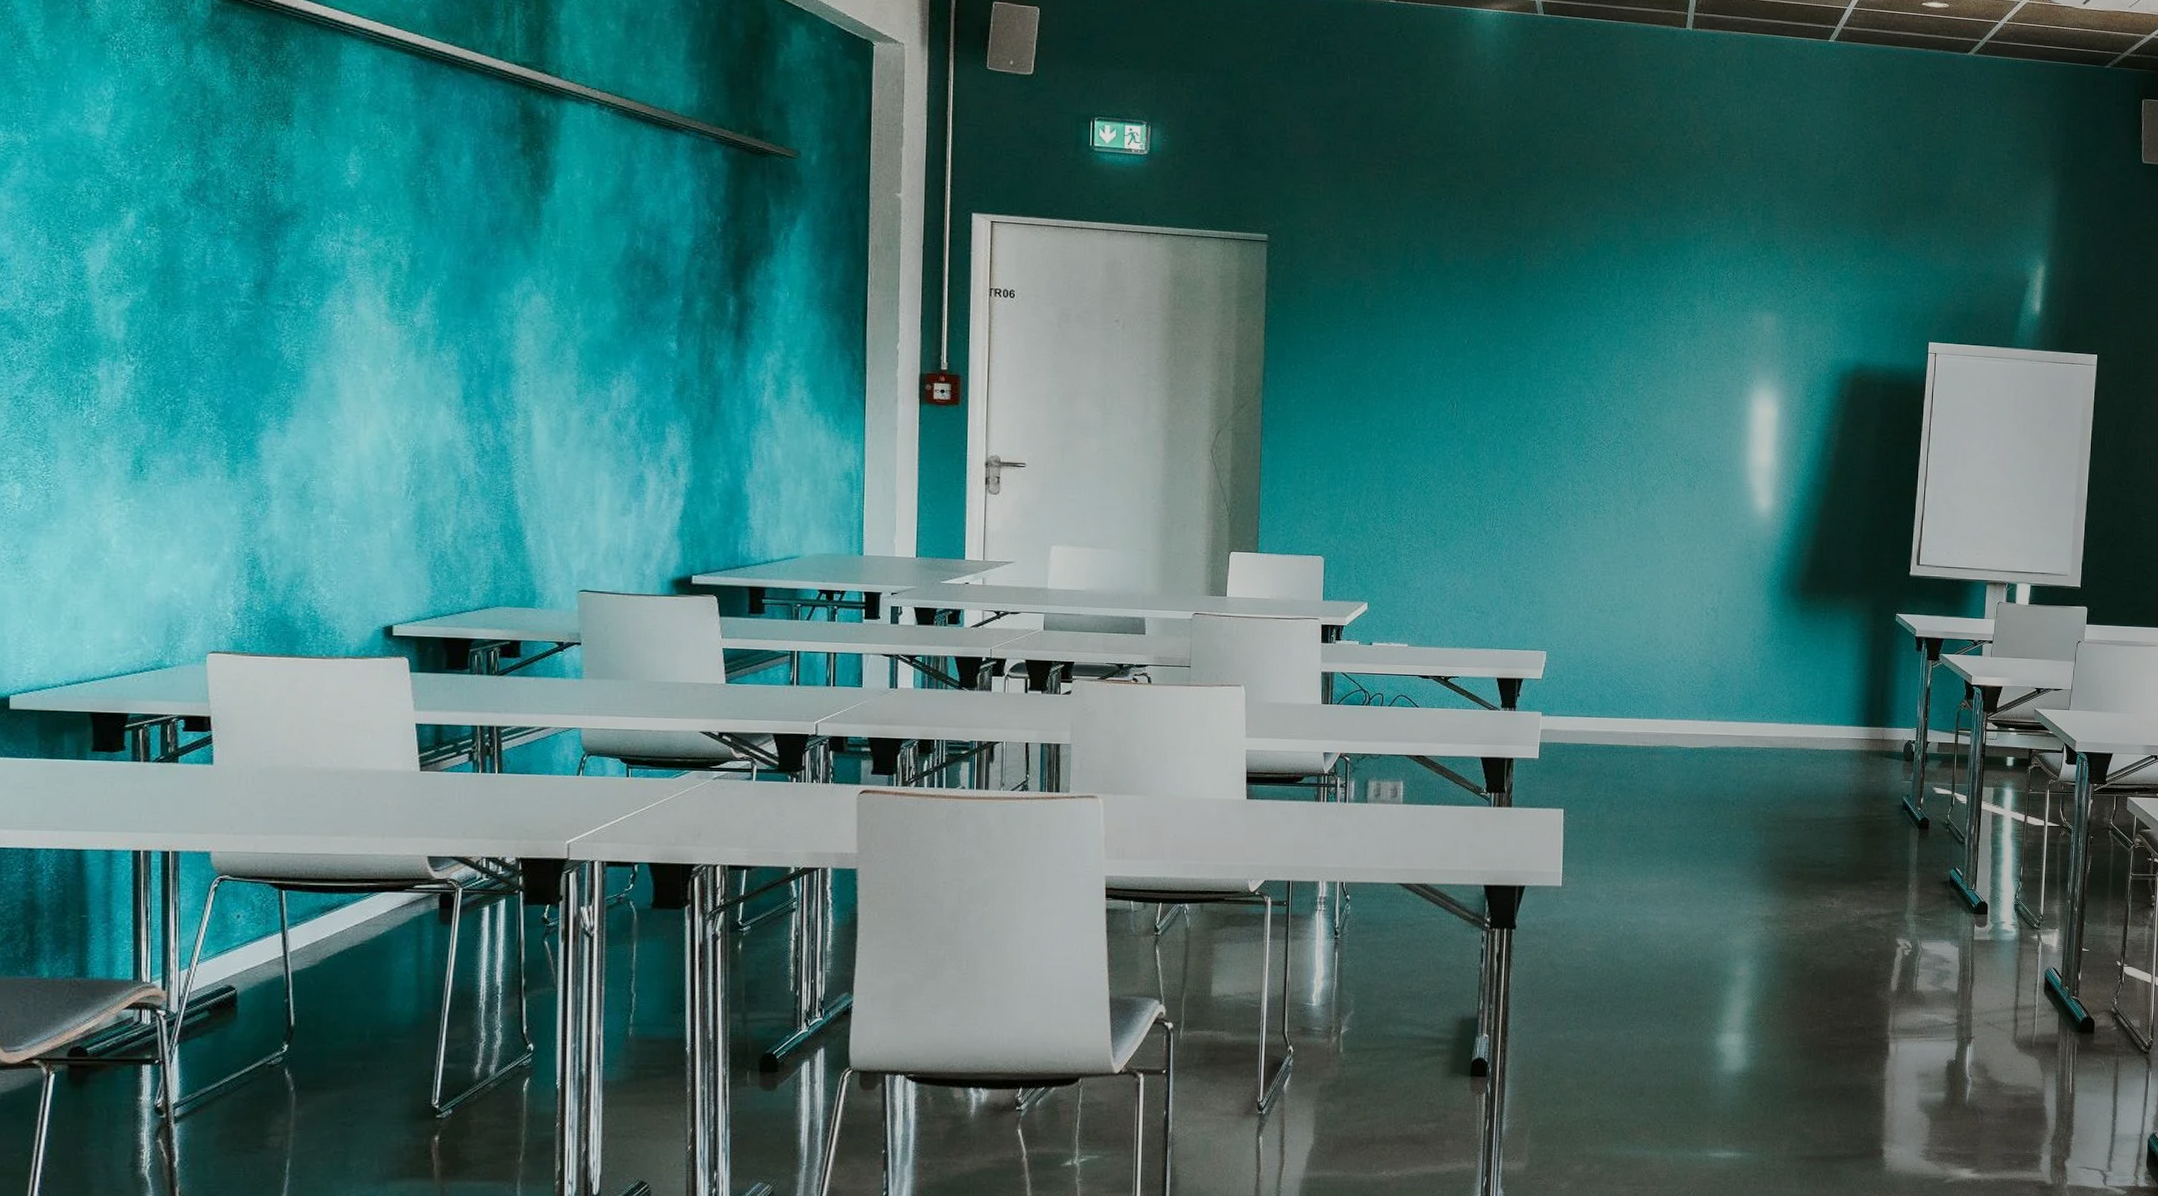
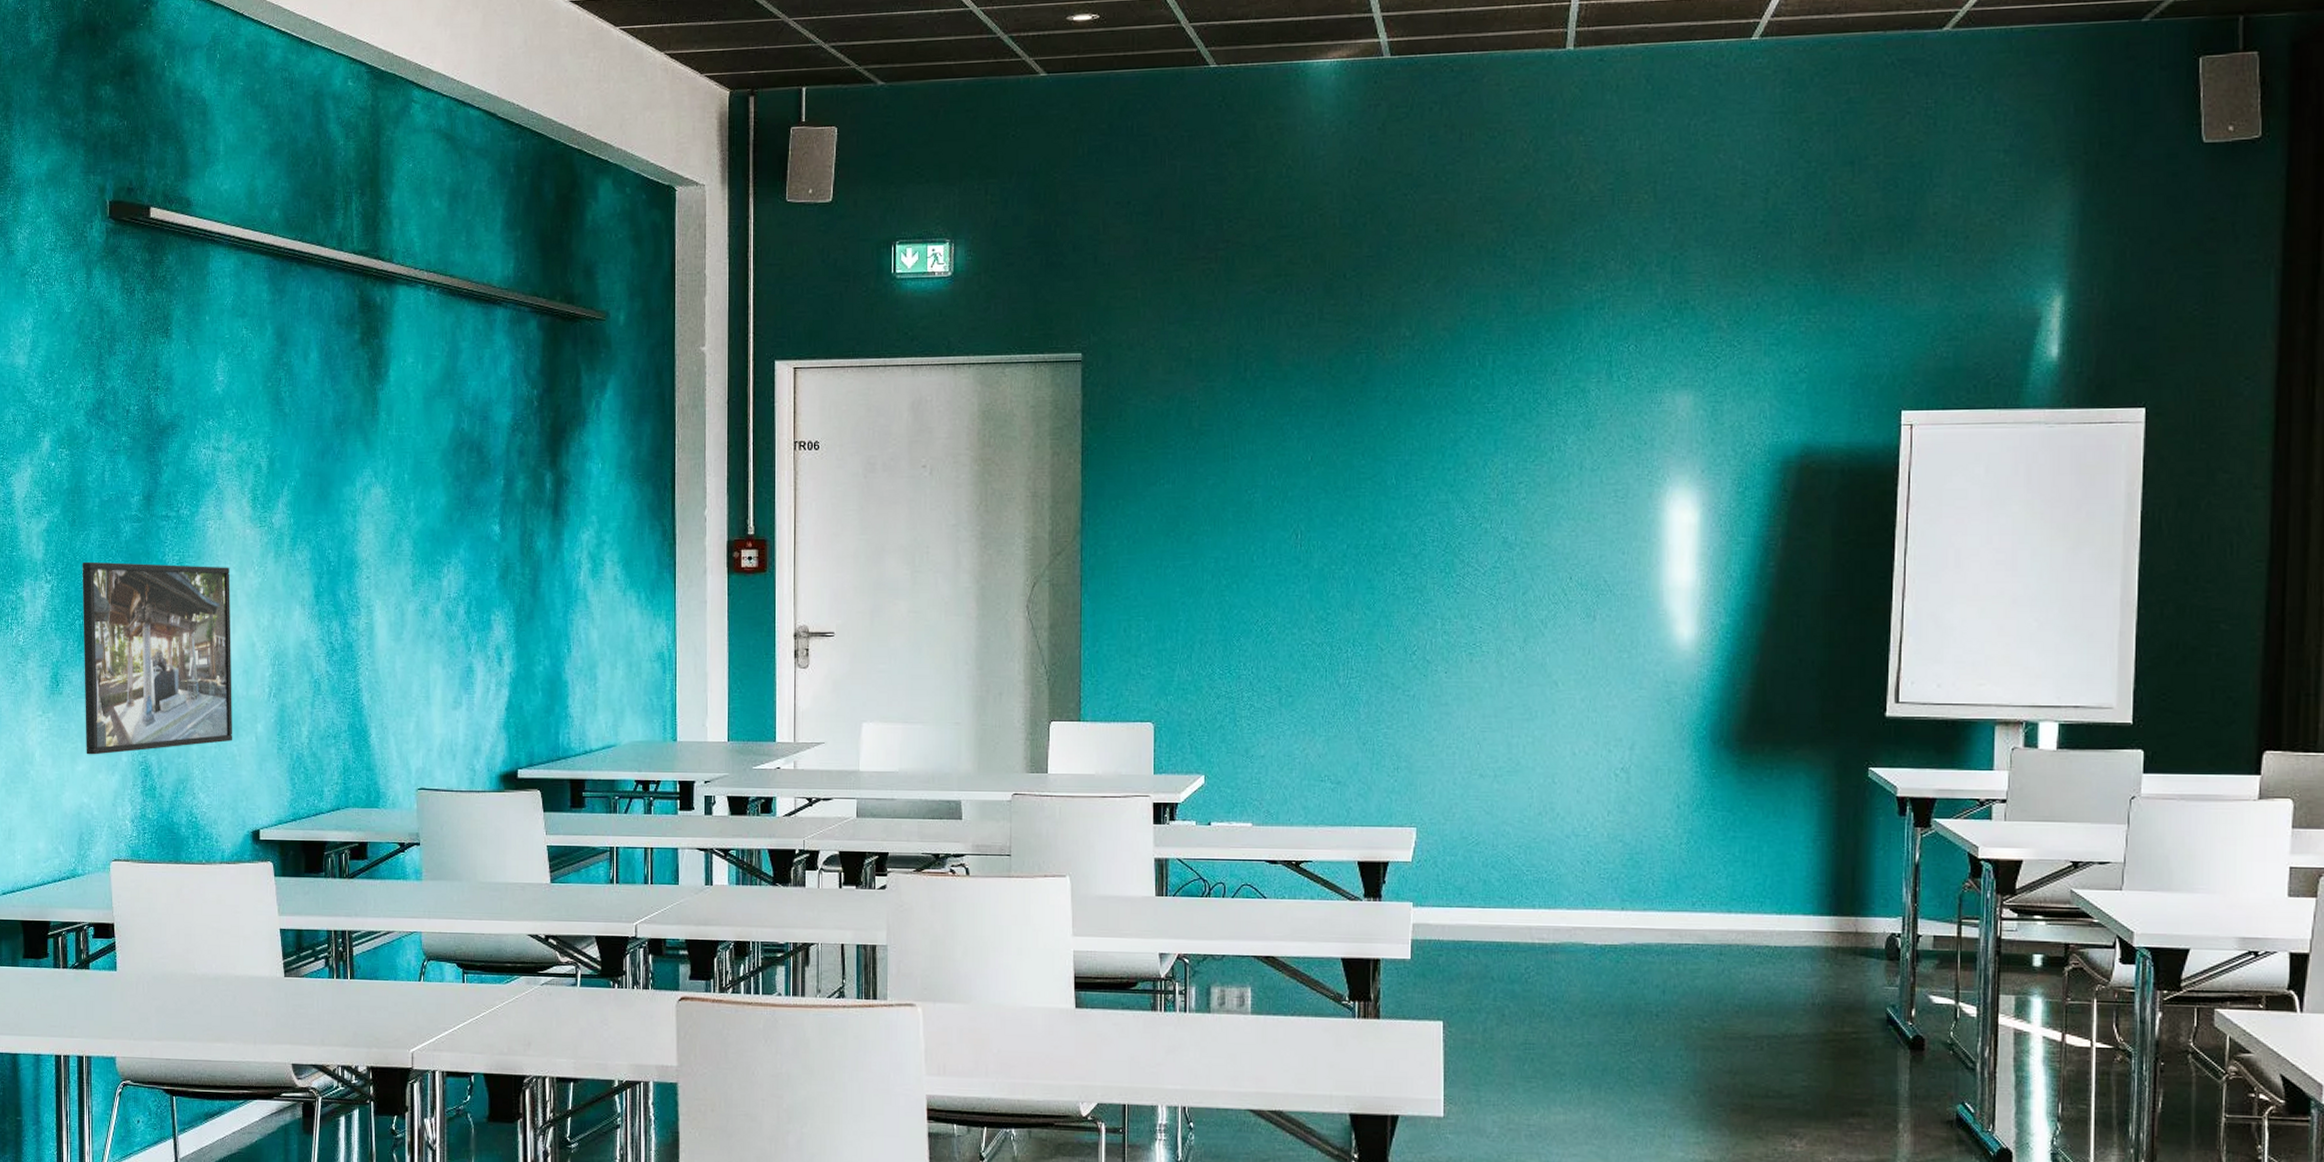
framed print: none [175,345,362,545] -> present [82,561,233,755]

